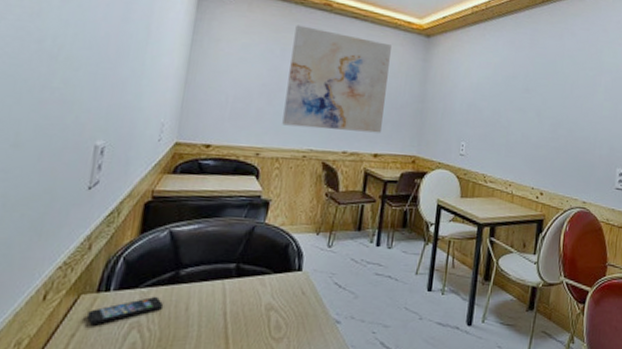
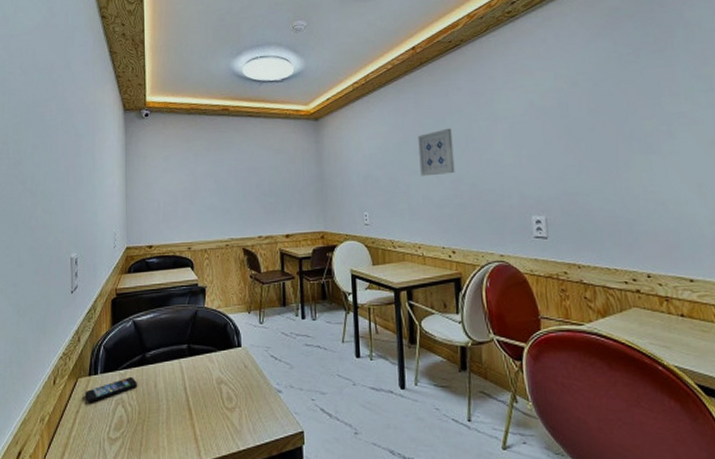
wall art: present [282,25,391,133] -> none [202,132,288,220]
wall art: none [523,71,560,117] -> present [418,128,455,177]

